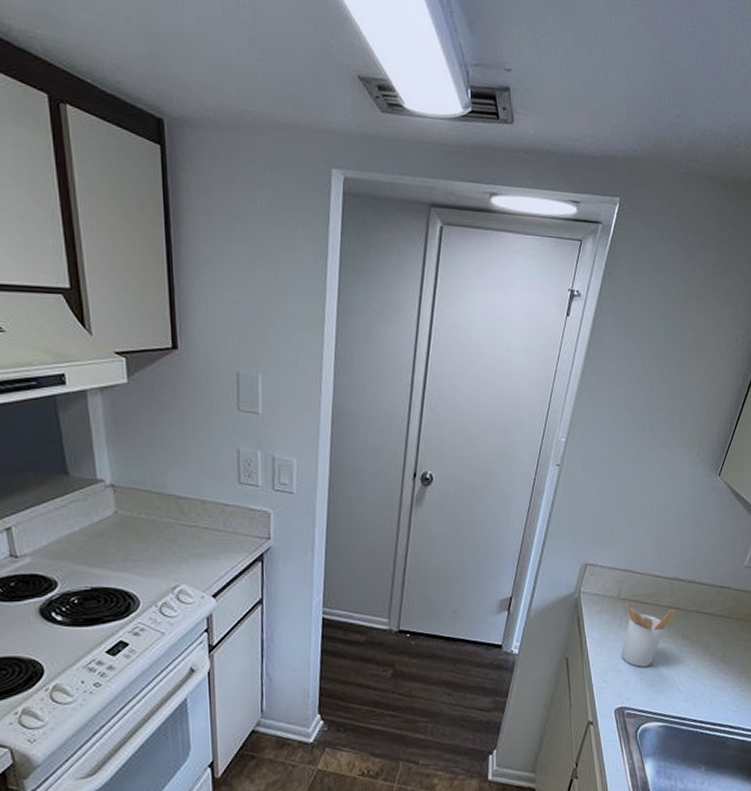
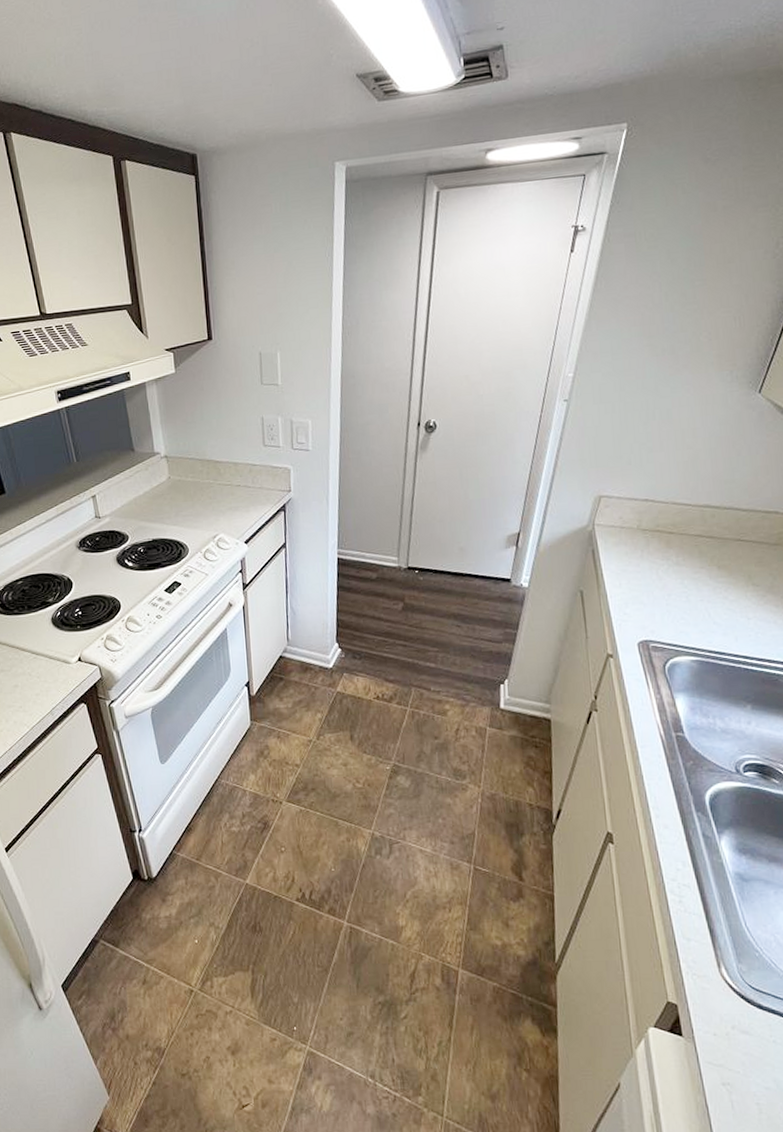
utensil holder: present [621,603,676,667] -> none [643,533,709,599]

